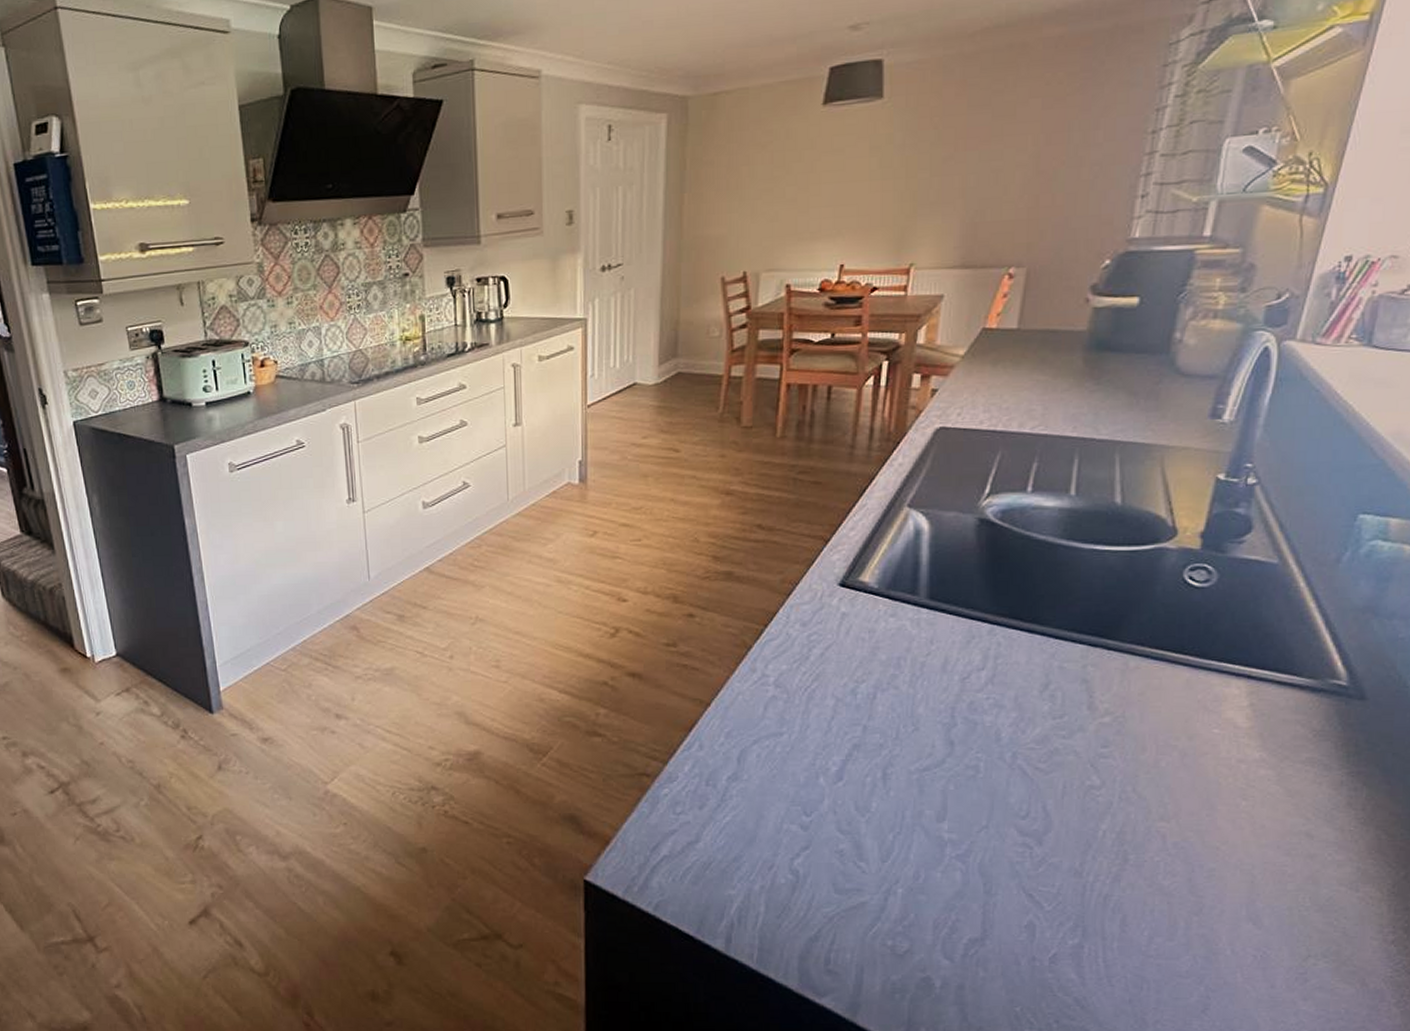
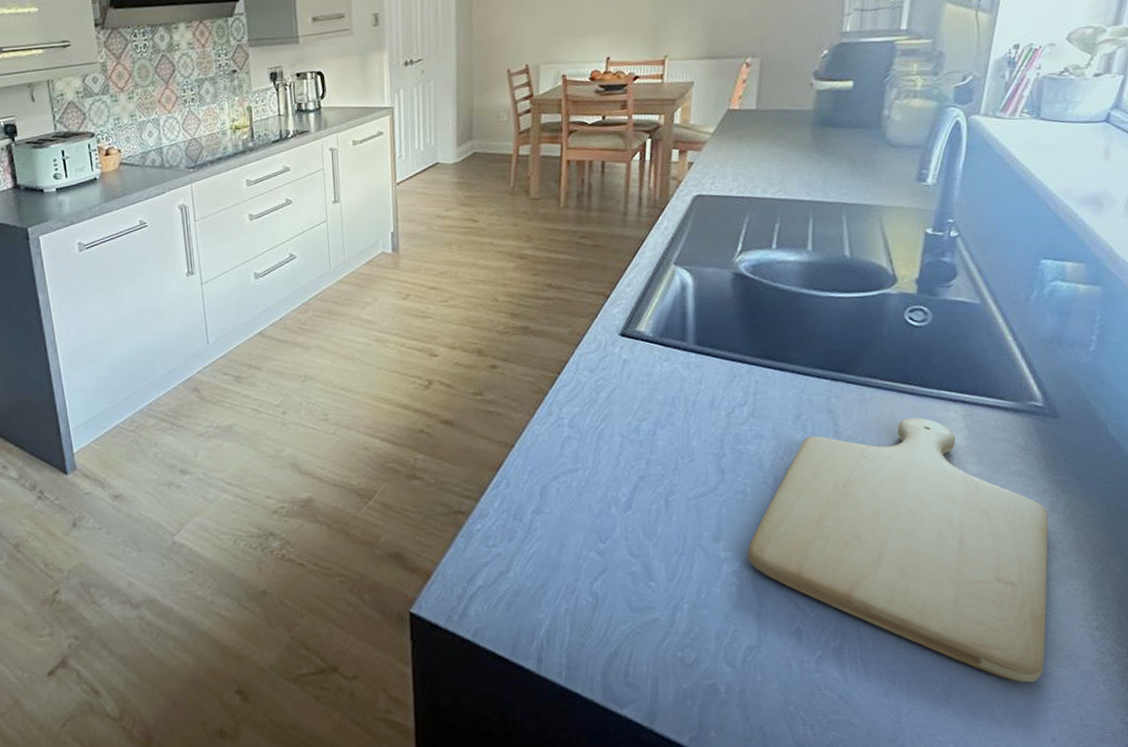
chopping board: none [976,693,1343,999] -> present [747,418,1048,683]

